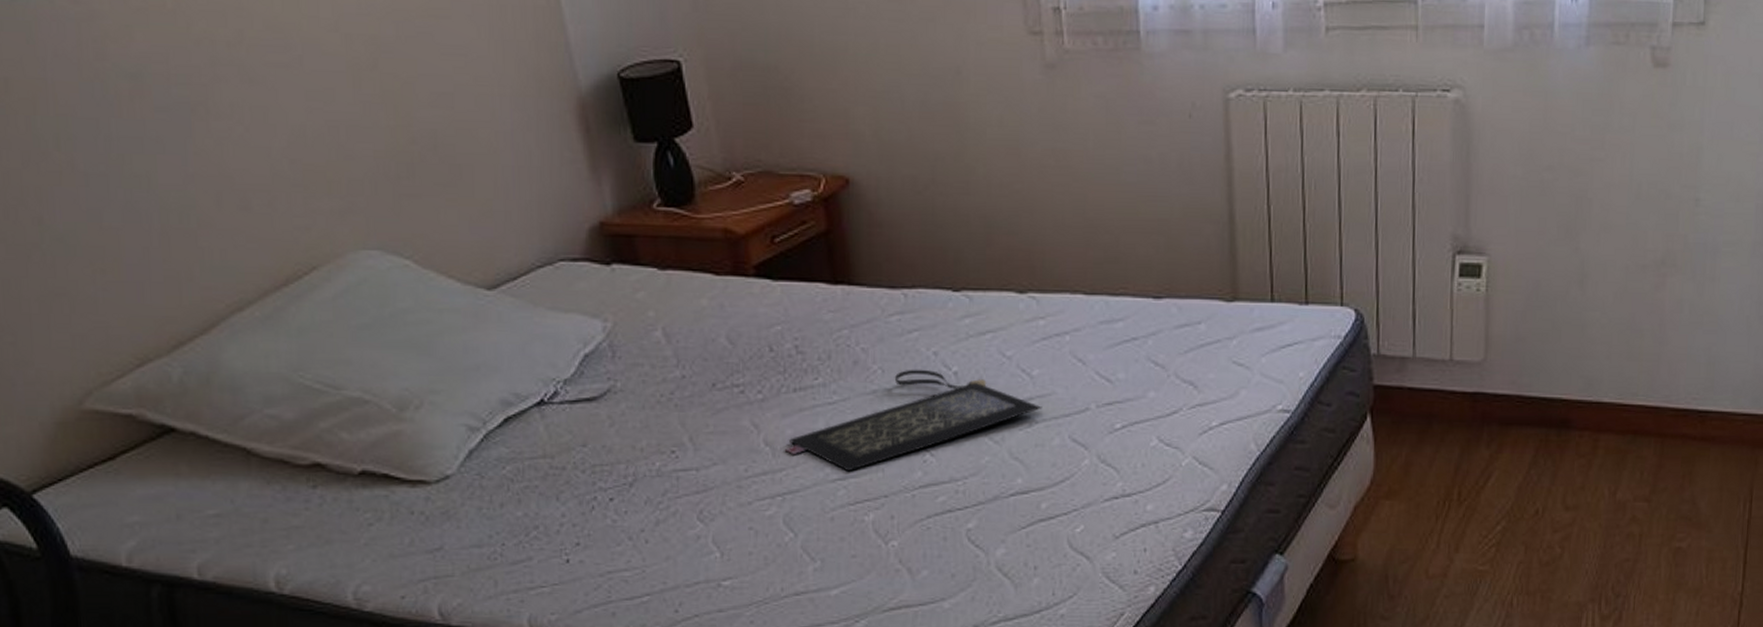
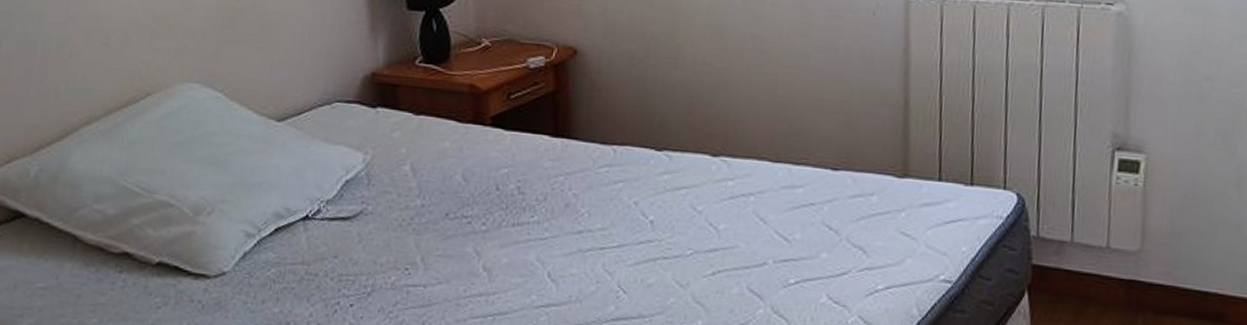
clutch bag: present [784,369,1042,472] -> none [499,215,725,301]

